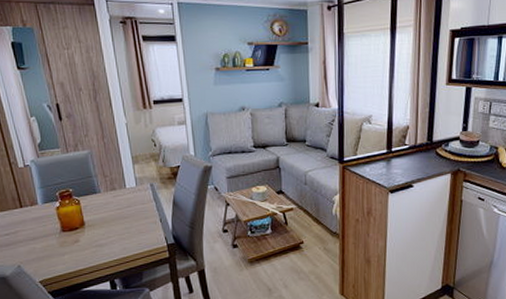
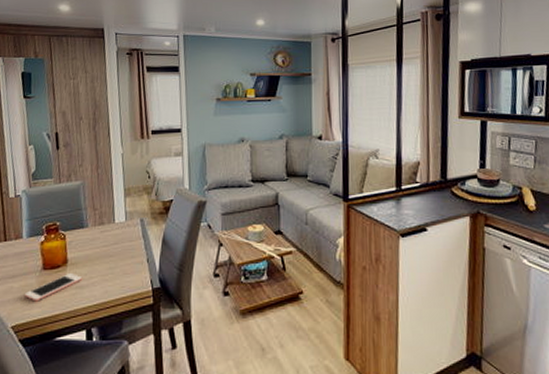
cell phone: none [48,233,100,259] -> present [25,272,82,302]

